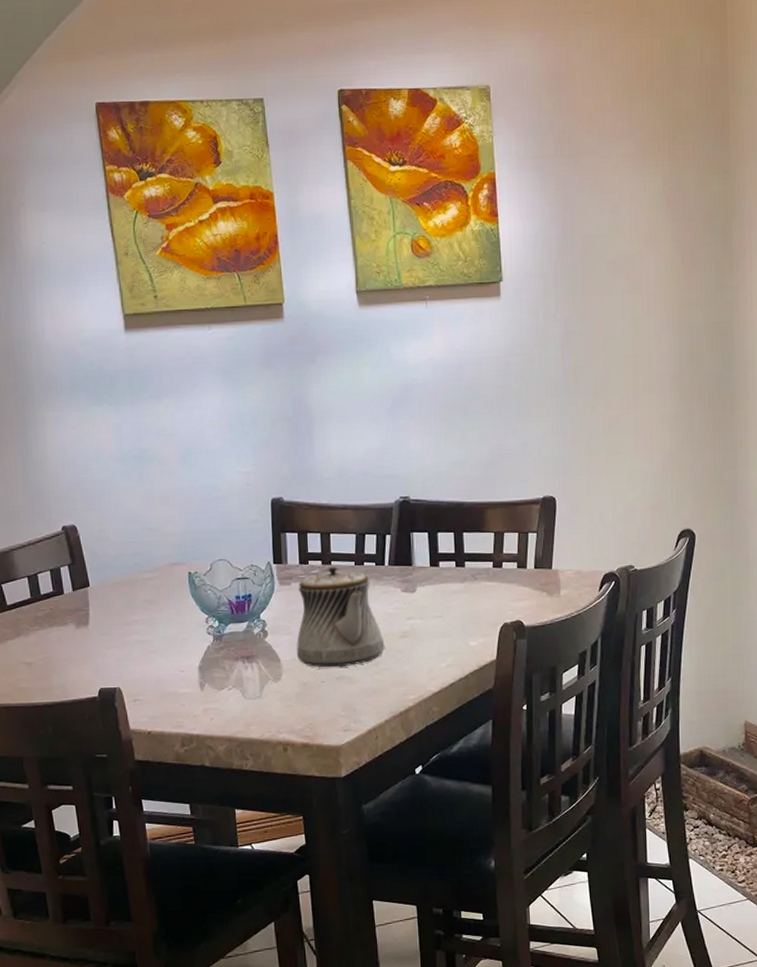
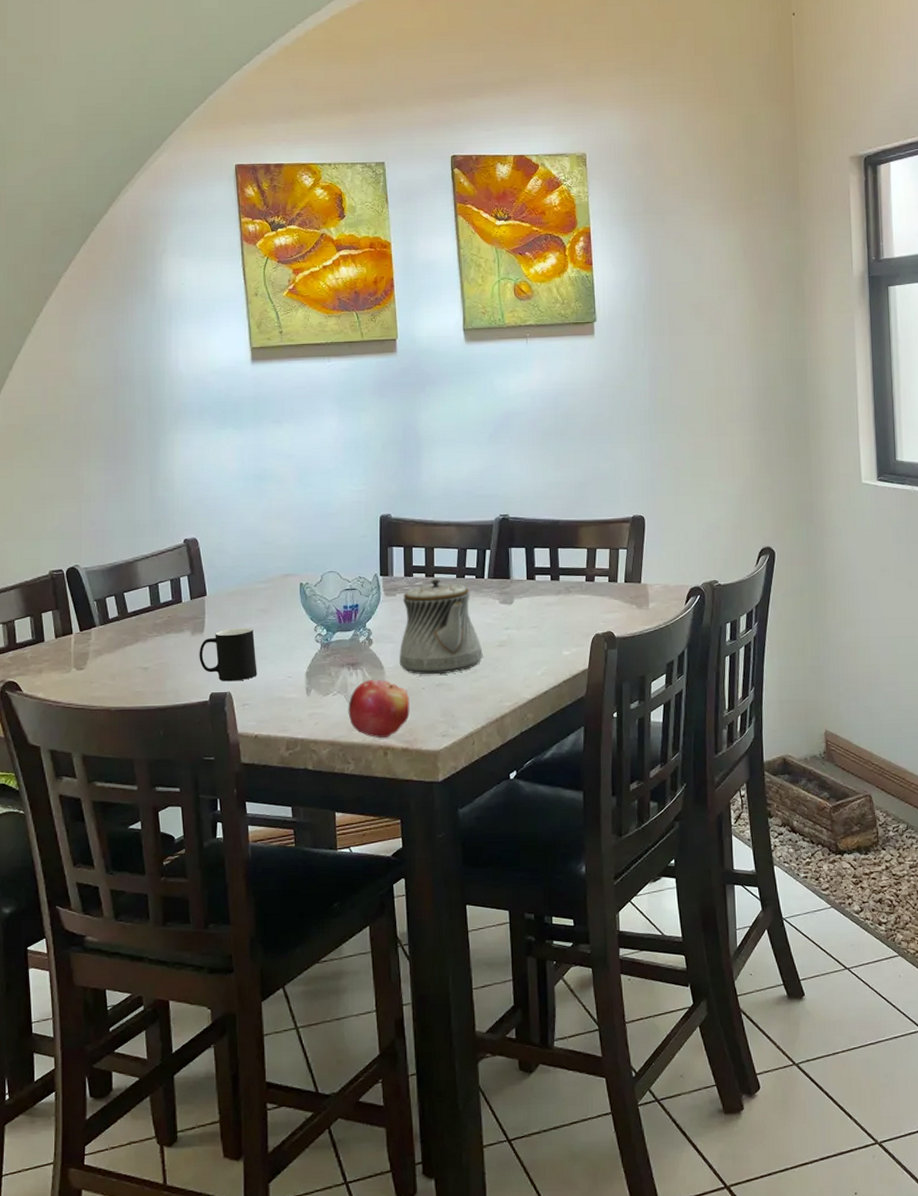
cup: none [85,619,148,677] -> present [199,627,257,682]
fruit: none [244,673,309,733] -> present [348,680,410,738]

